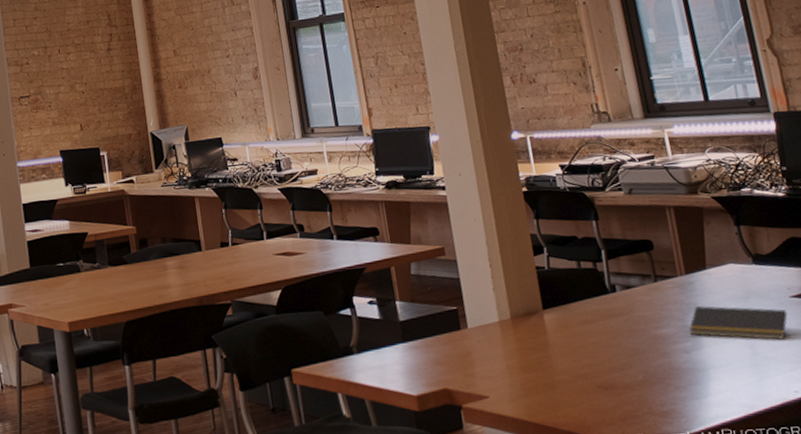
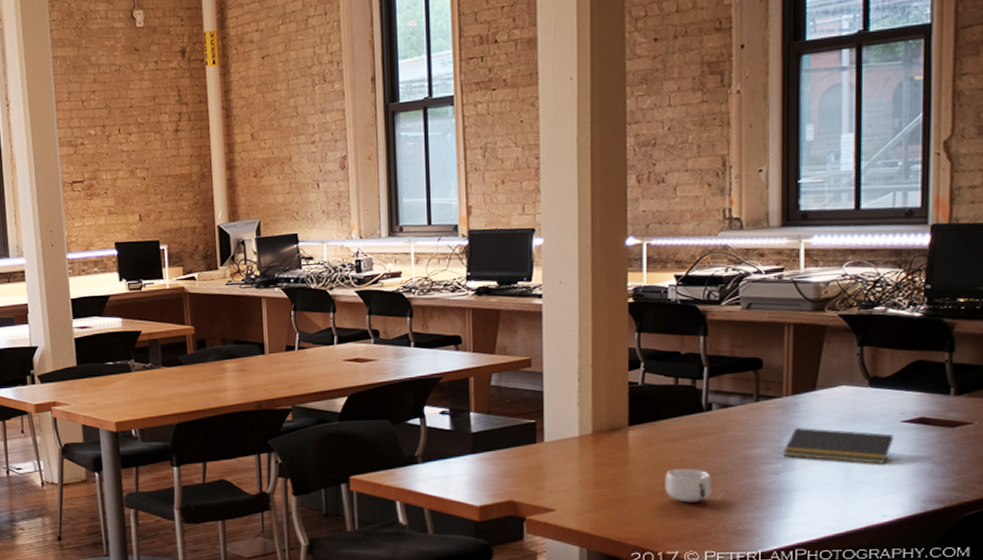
mug: none [585,350,631,385] -> present [665,469,711,503]

